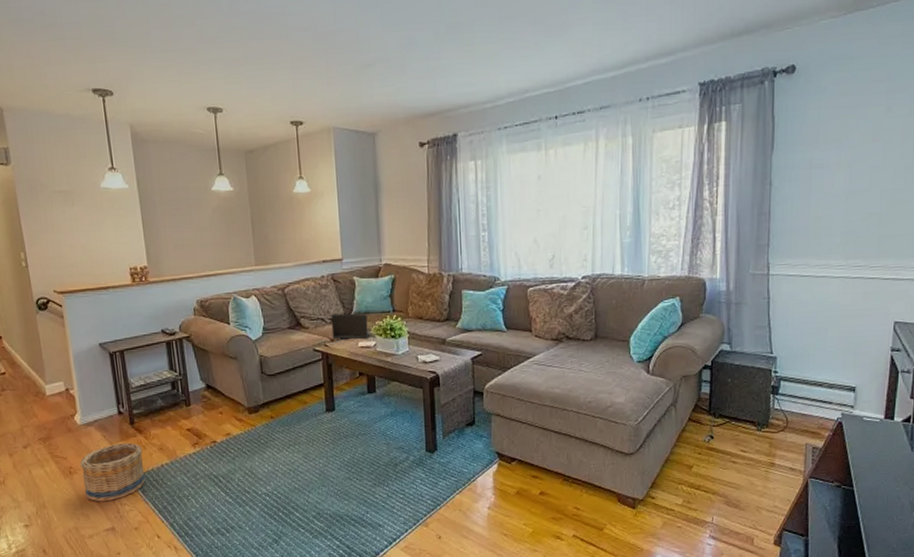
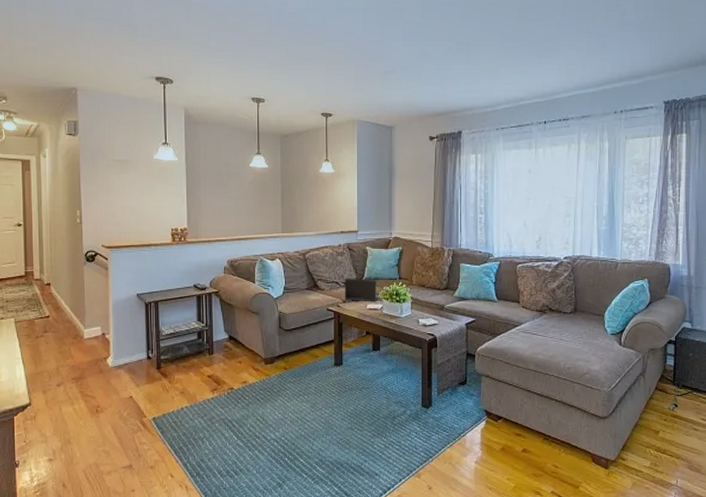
basket: present [80,442,145,502] -> none [107,386,165,440]

